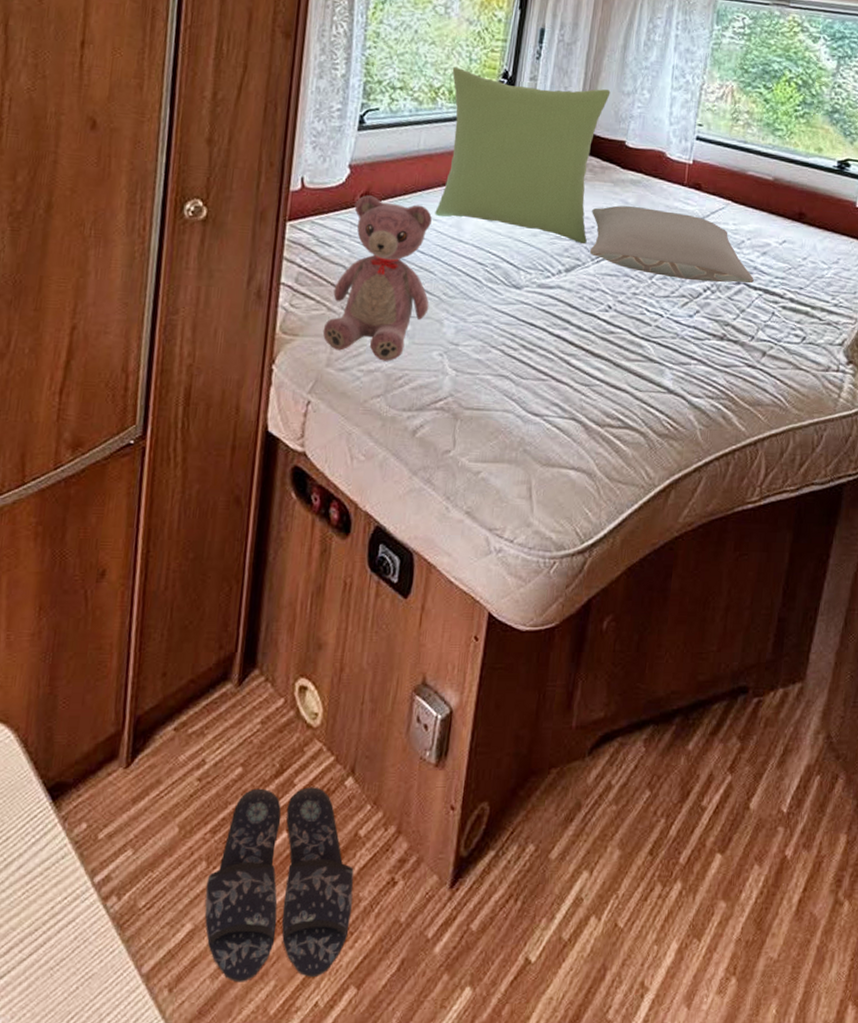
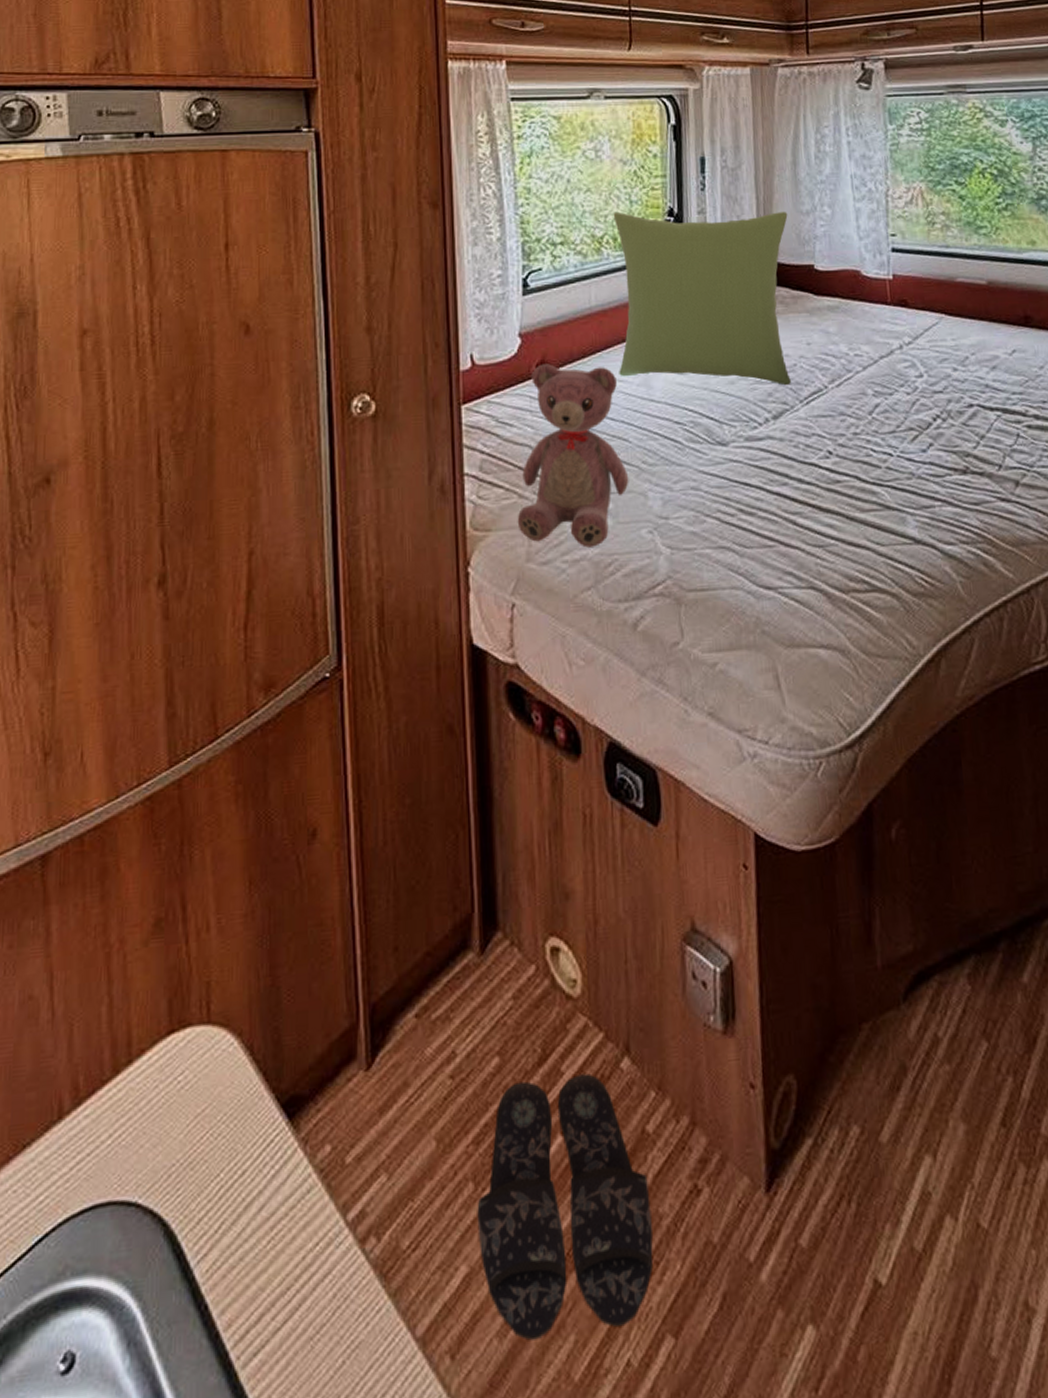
pillow: present [590,205,754,284] -> none [790,335,988,410]

